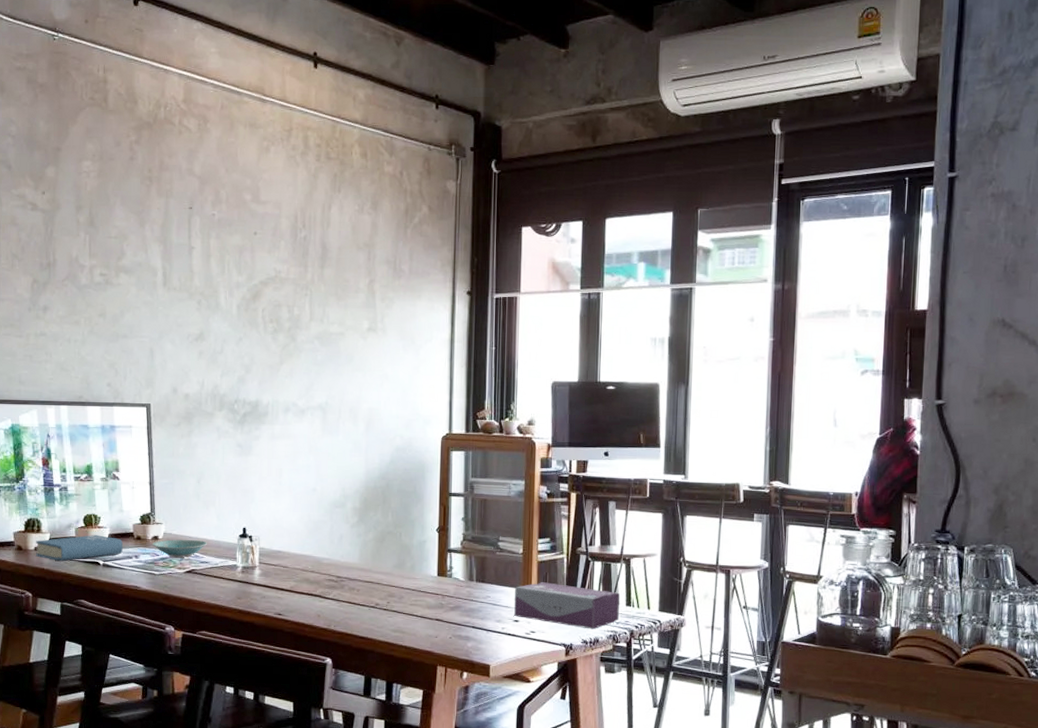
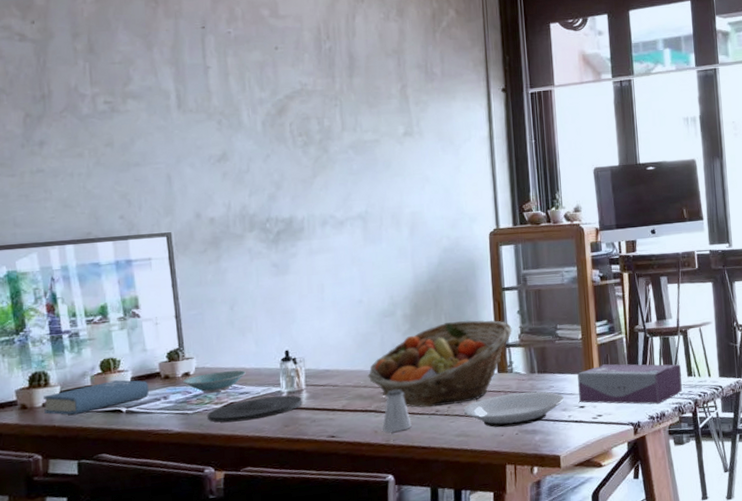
plate: none [171,569,255,588] -> present [208,395,302,423]
fruit basket: none [315,520,455,600] -> present [367,320,512,408]
saltshaker: none [325,578,352,619] -> present [382,389,412,433]
plate: none [401,598,499,630] -> present [463,391,564,428]

